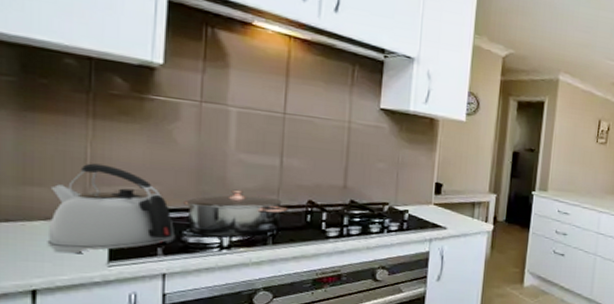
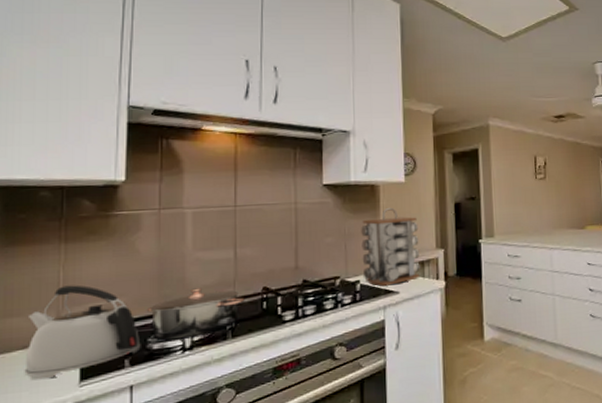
spice rack: none [412,143,474,221] -> present [361,207,421,286]

